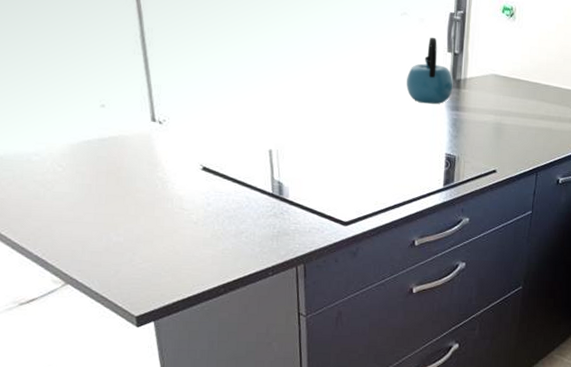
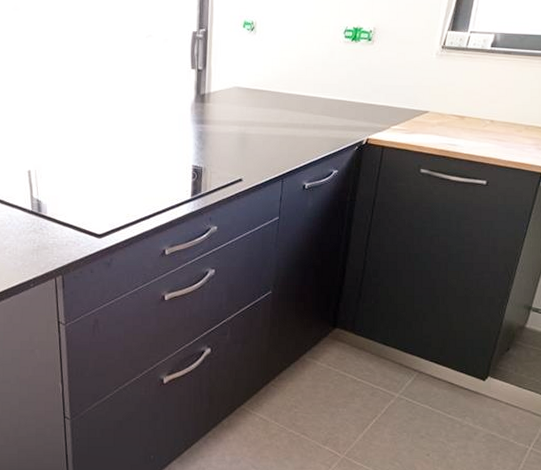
kettle: present [406,37,453,104] -> none [153,56,198,119]

